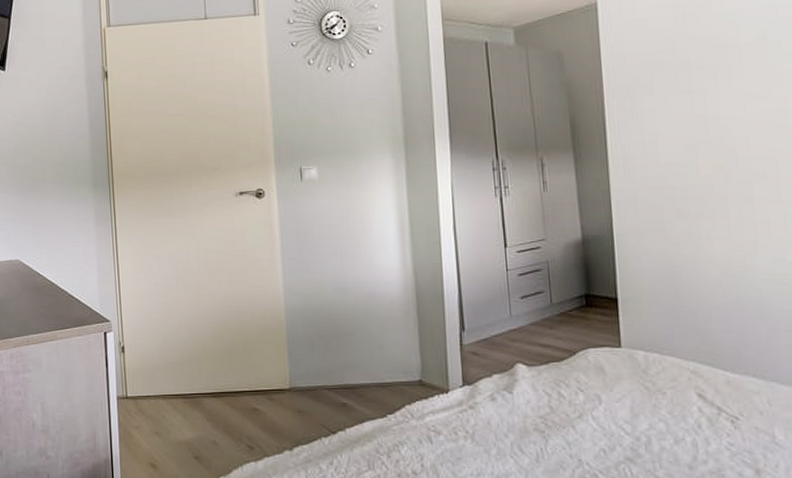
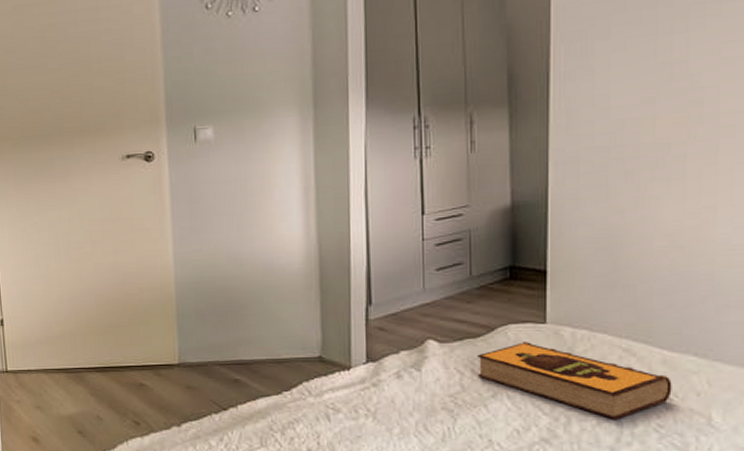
hardback book: none [562,365,738,438] -> present [477,342,672,419]

